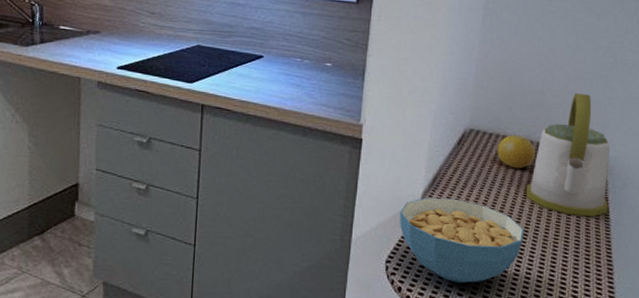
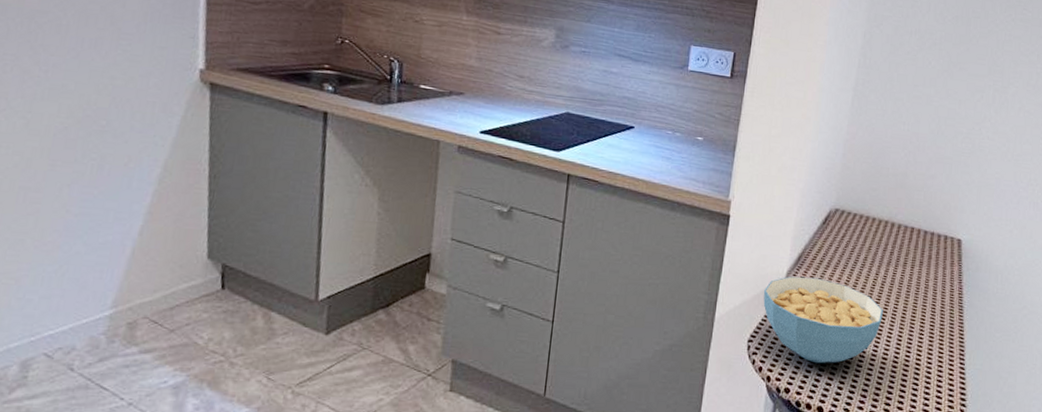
fruit: present [497,135,536,169] -> none [860,216,897,250]
kettle: present [526,92,611,217] -> none [886,176,966,299]

